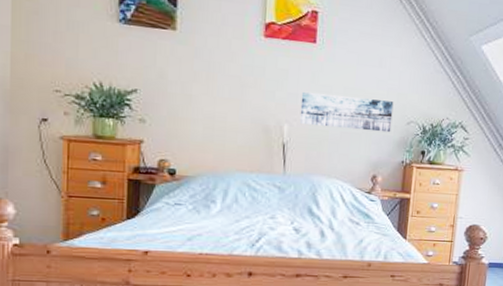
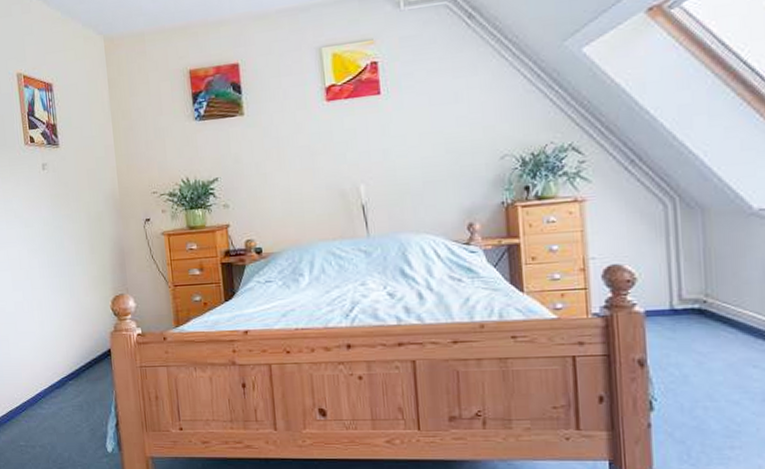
wall art: present [299,92,394,133] -> none [373,137,482,182]

